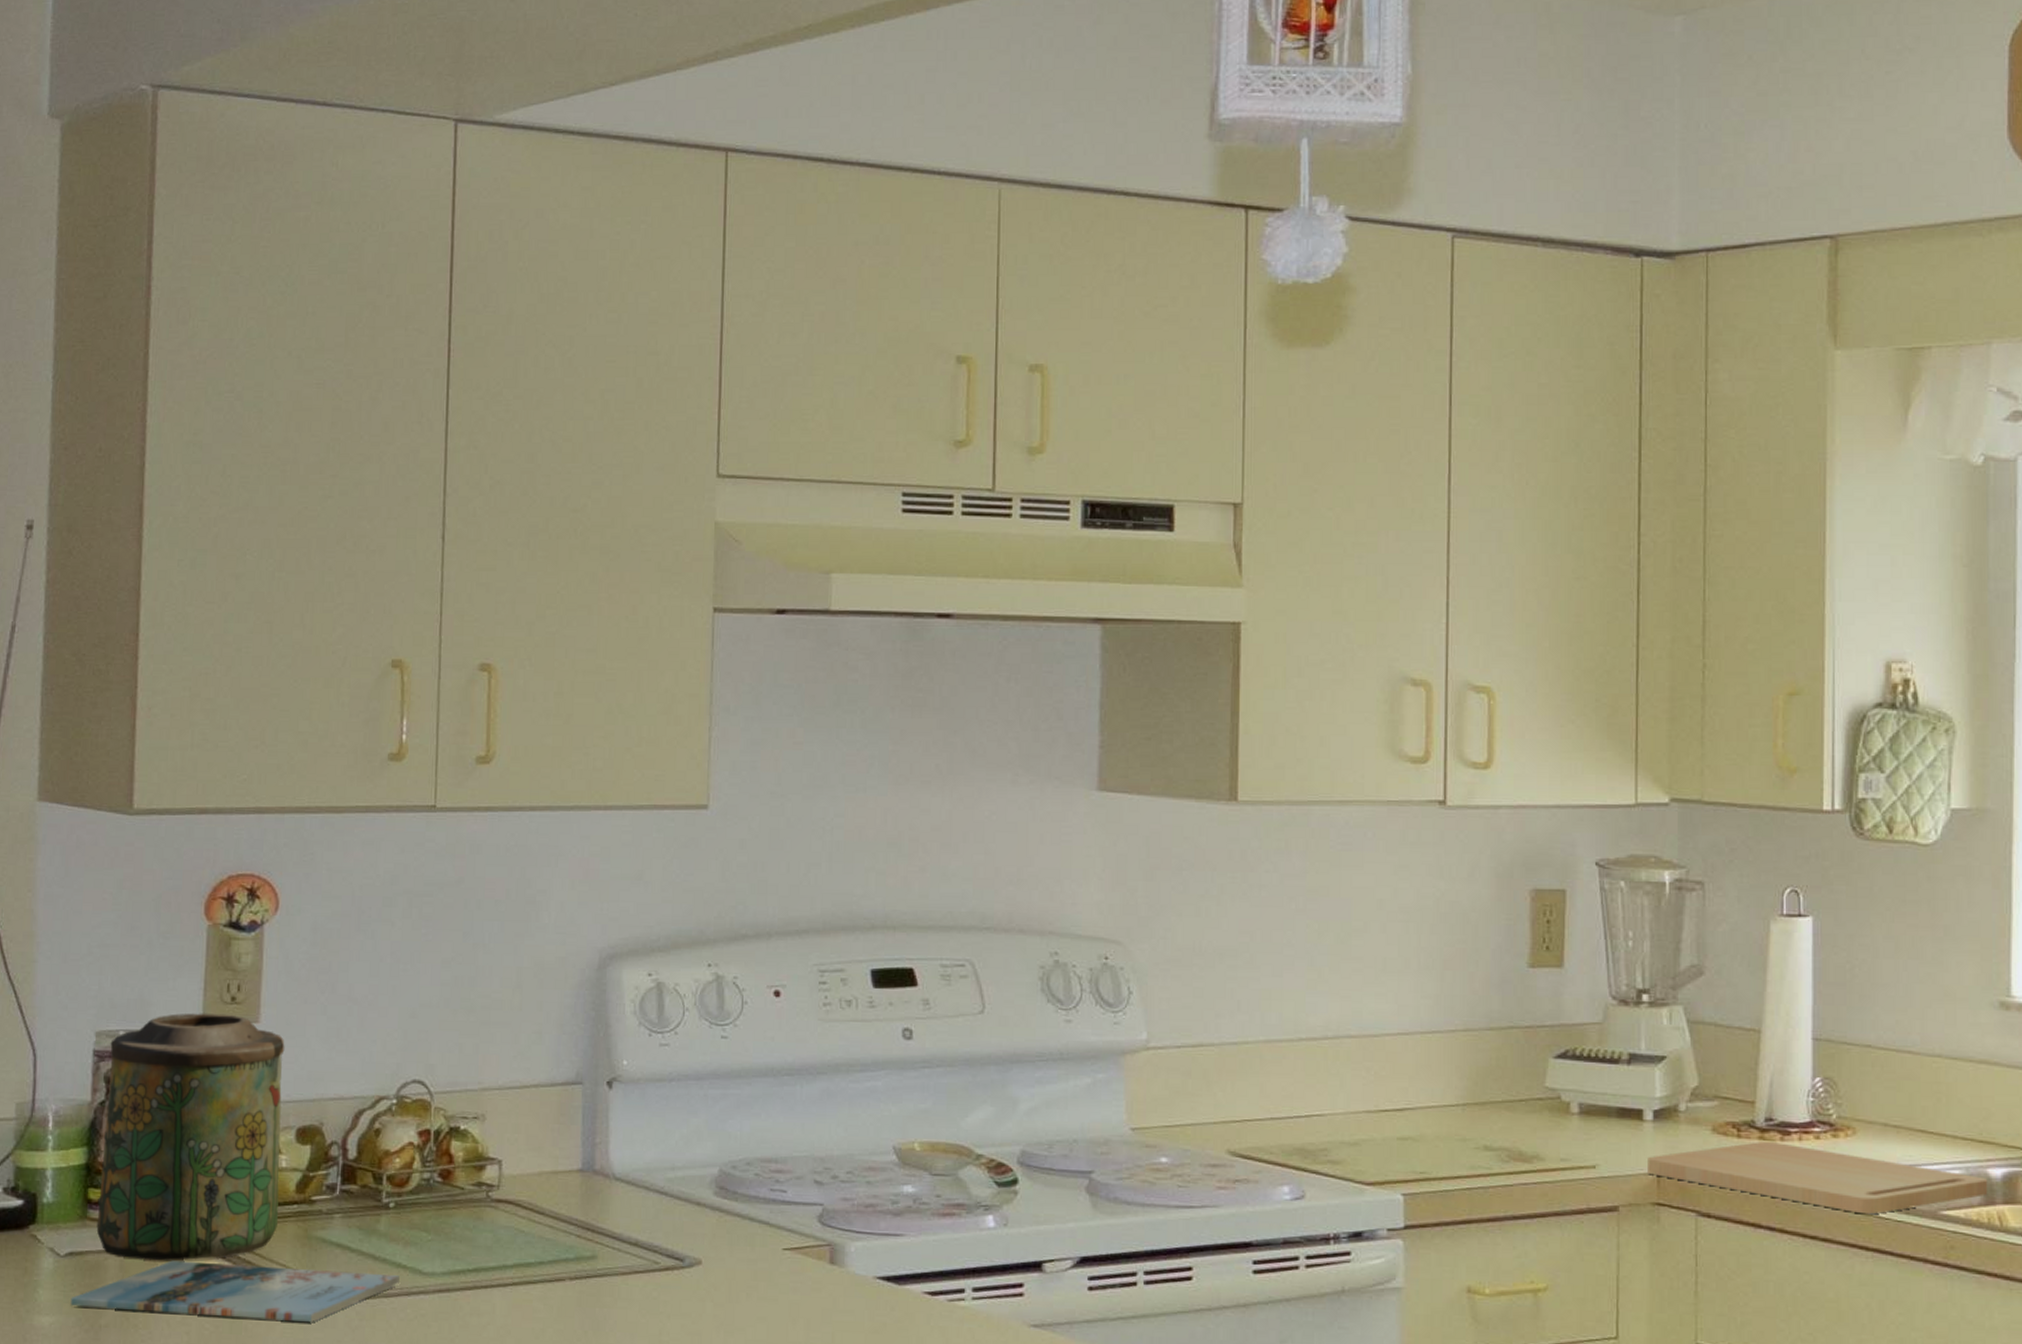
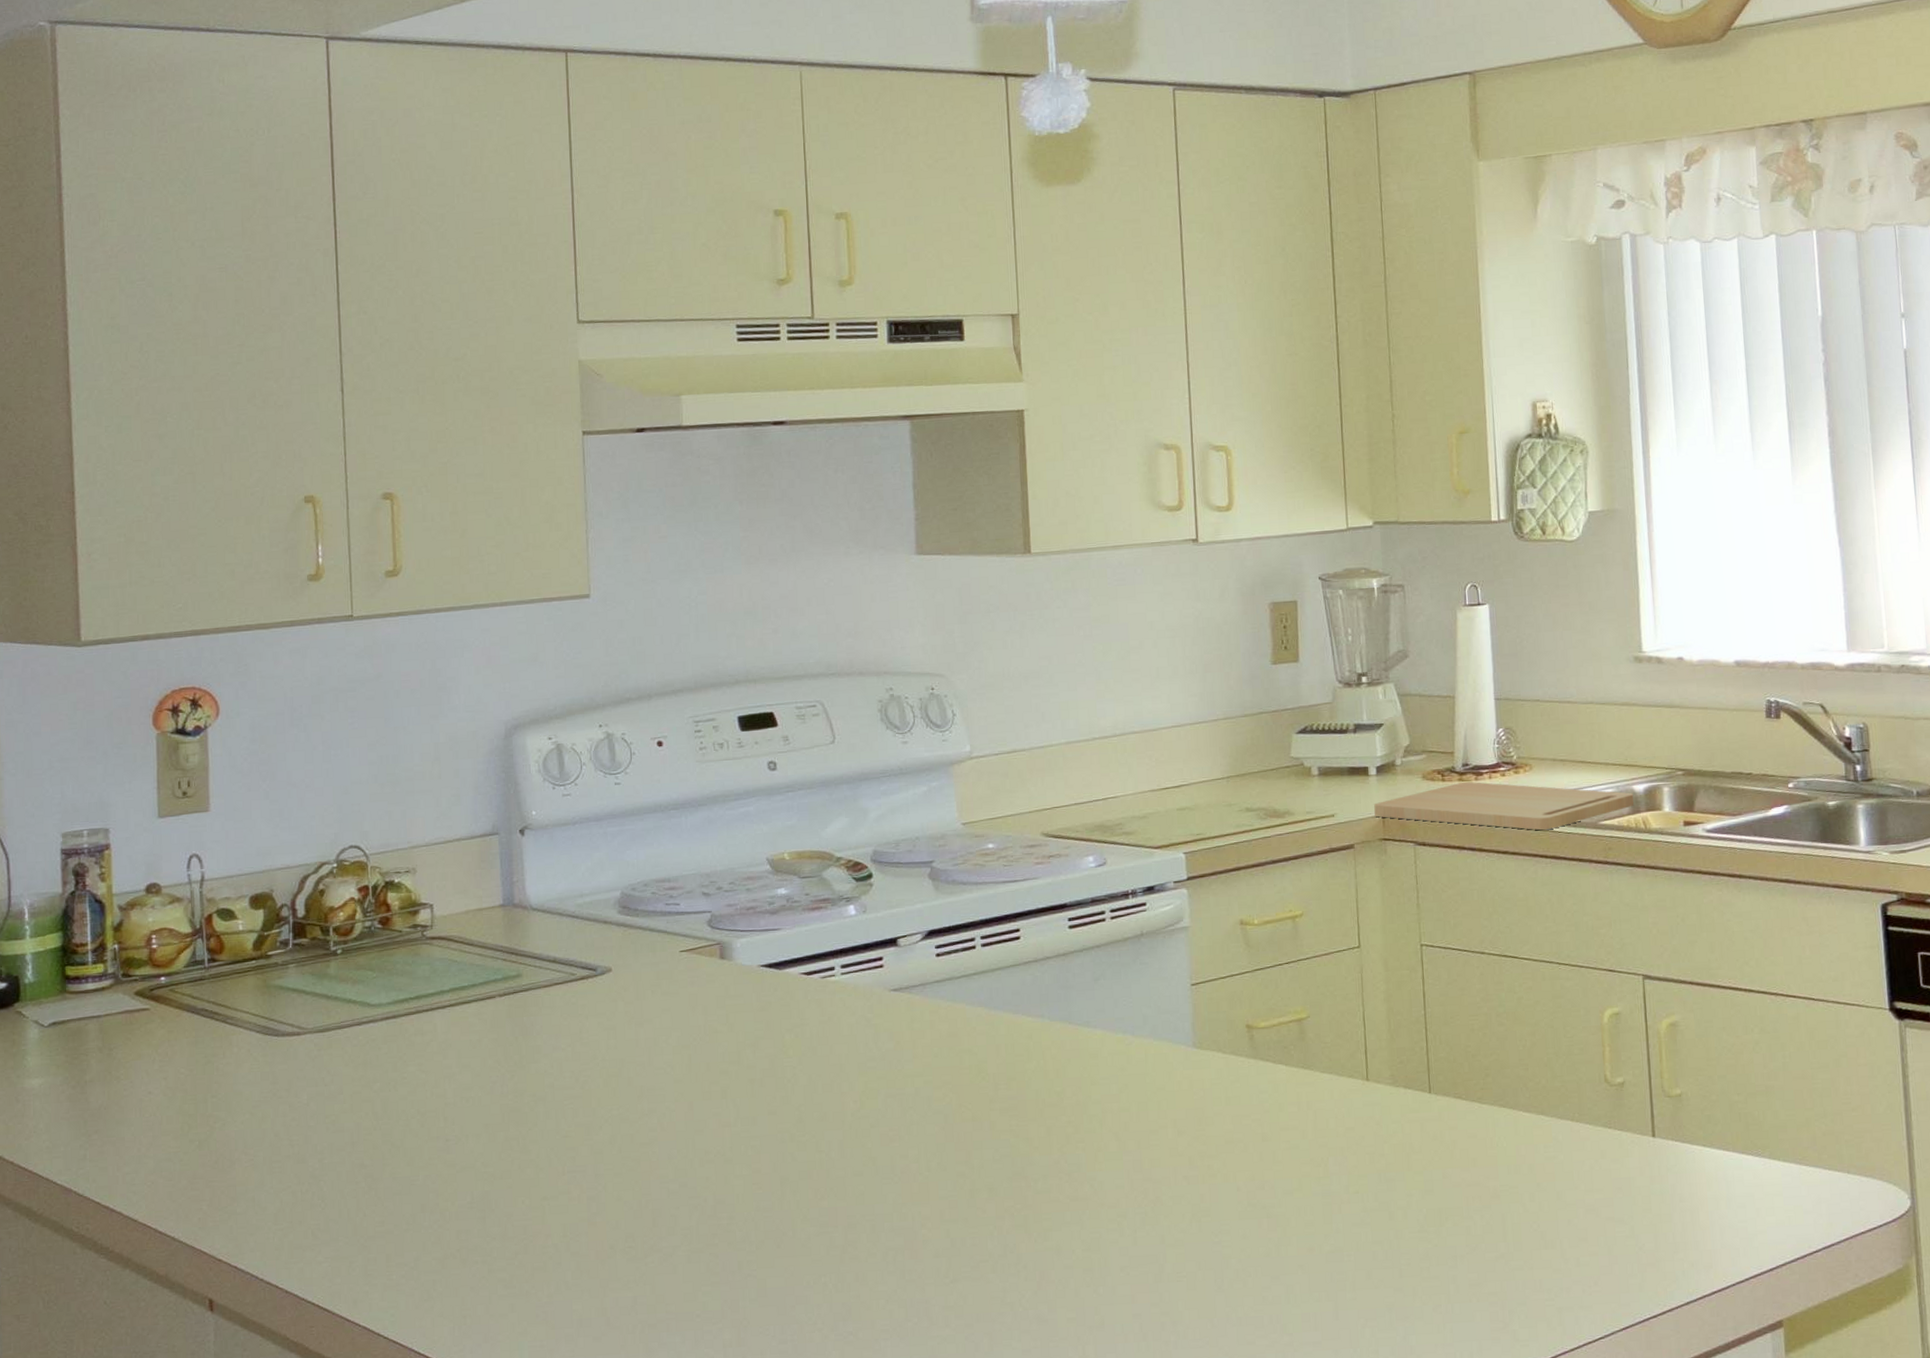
magazine: present [70,1260,400,1322] -> none [57,1009,351,1068]
canister: present [96,1013,285,1260] -> none [75,806,239,1021]

